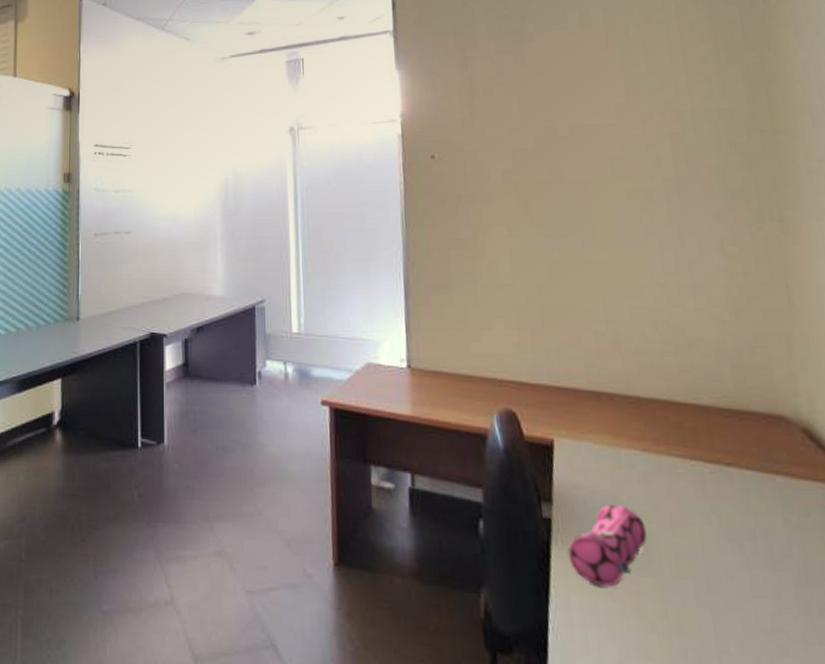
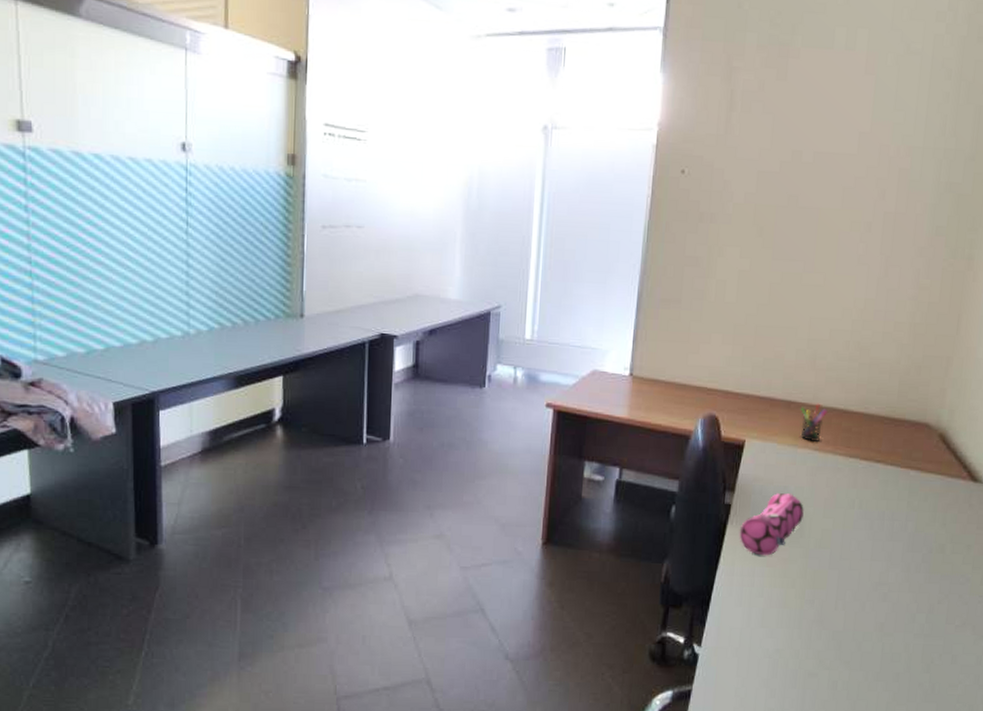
pen holder: none [614,394,648,441] -> present [800,403,828,442]

